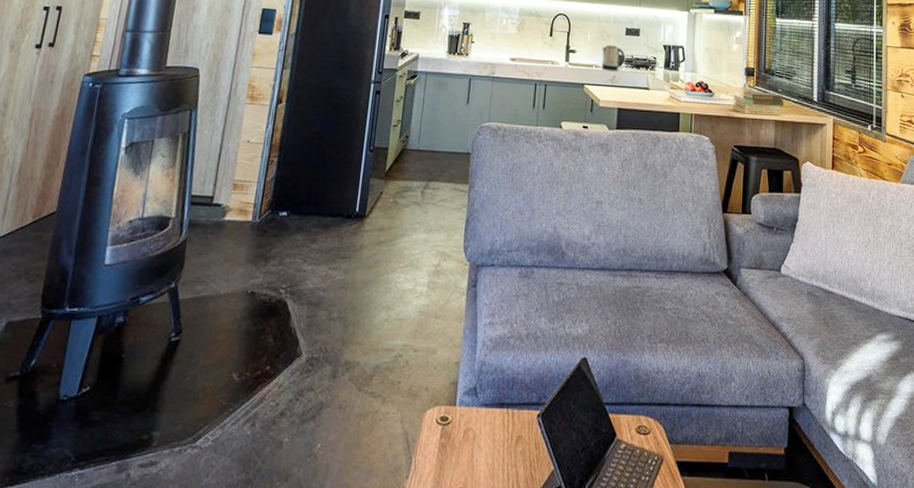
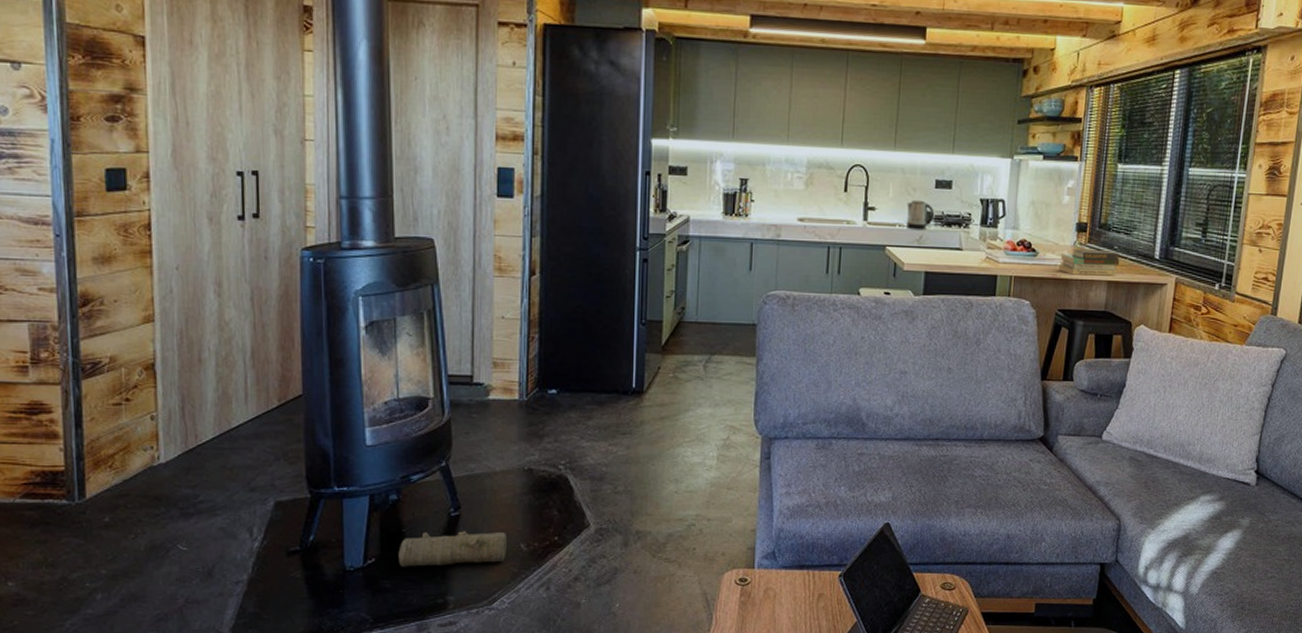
decorative log: none [112,358,221,397] -> present [398,531,507,567]

